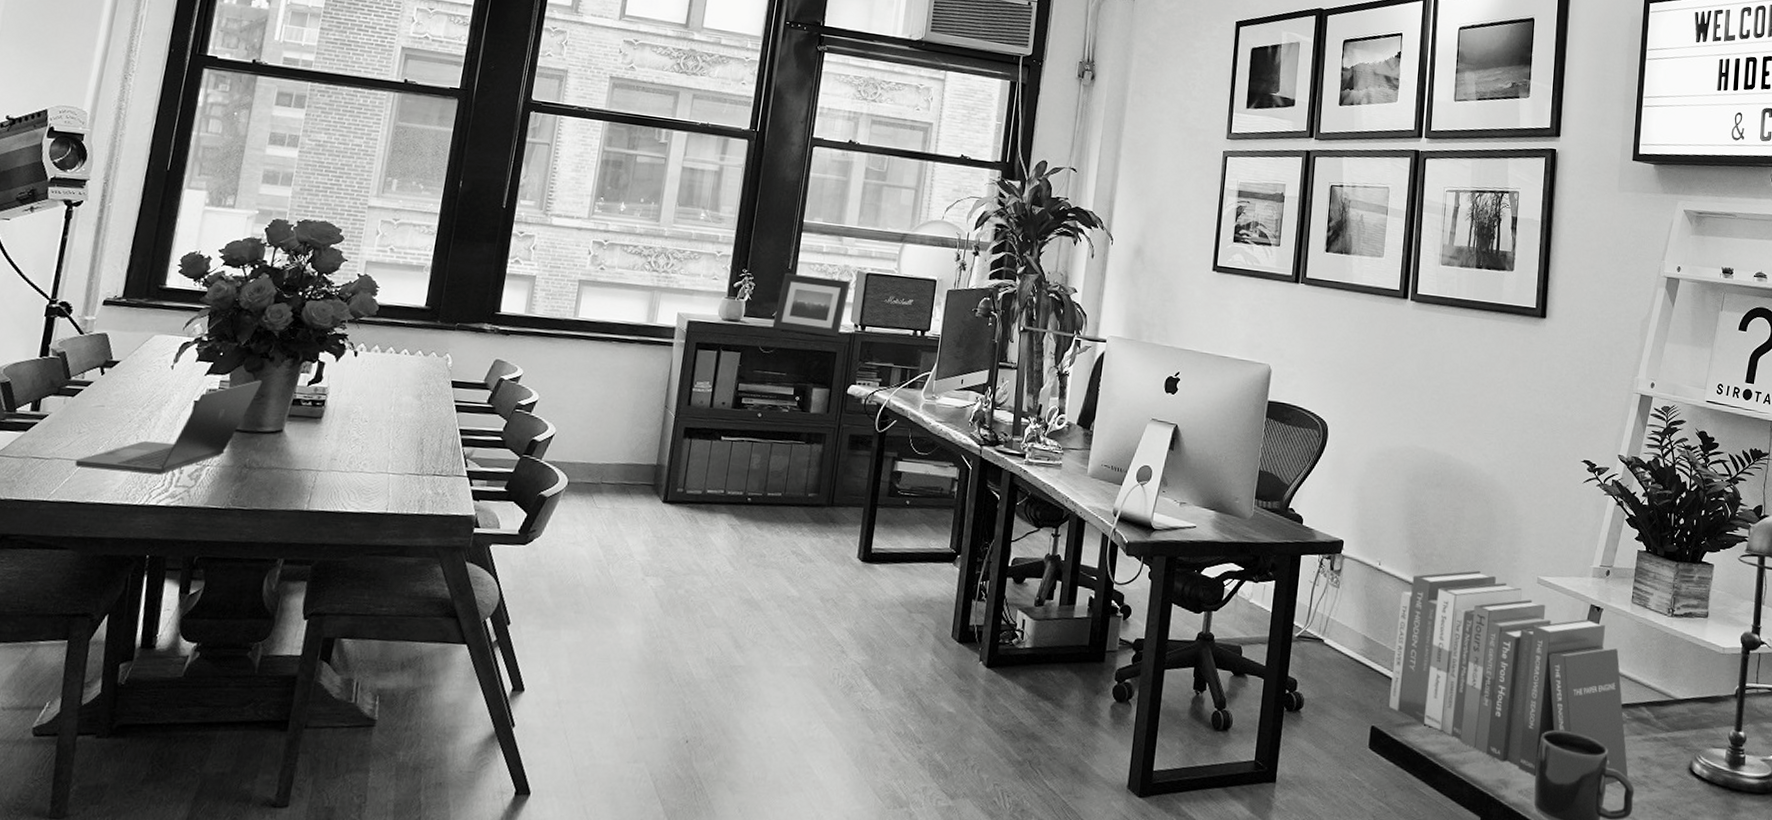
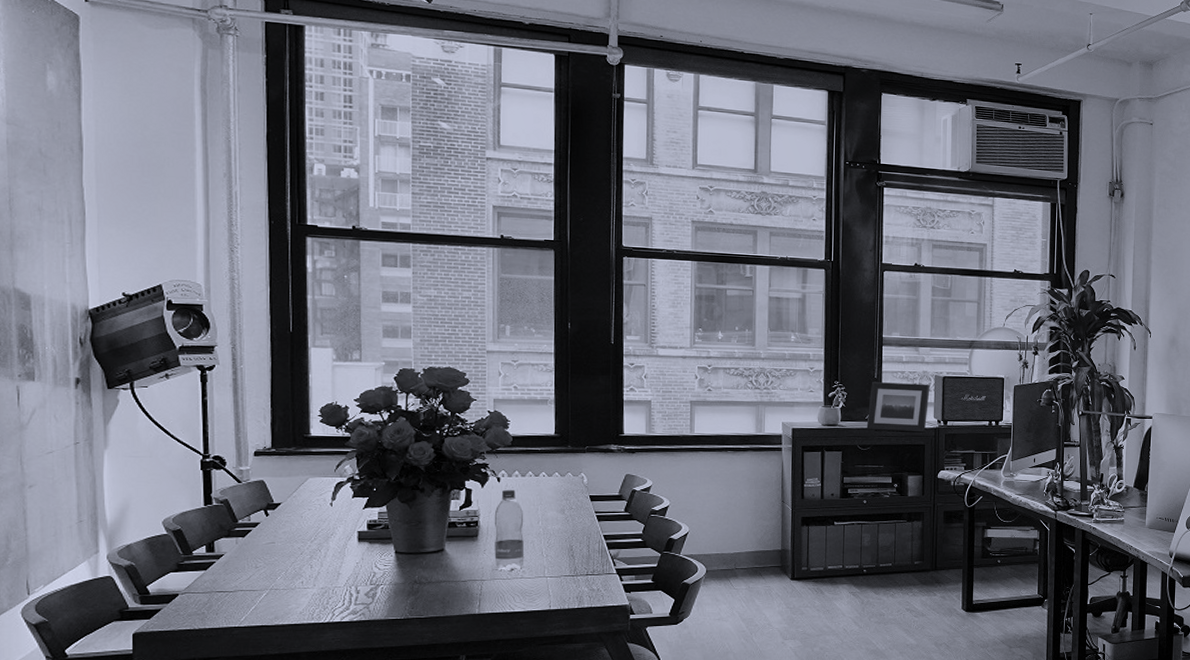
laptop: present [74,380,263,474] -> none [258,509,418,596]
bottle: none [335,365,376,463] -> present [494,489,525,572]

